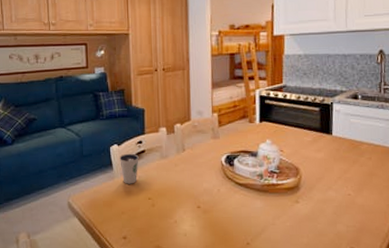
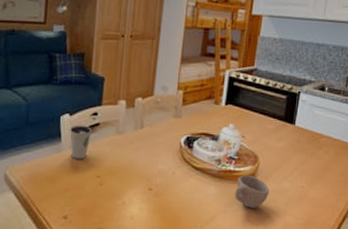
cup: none [280,187,316,219] -> present [234,175,270,208]

